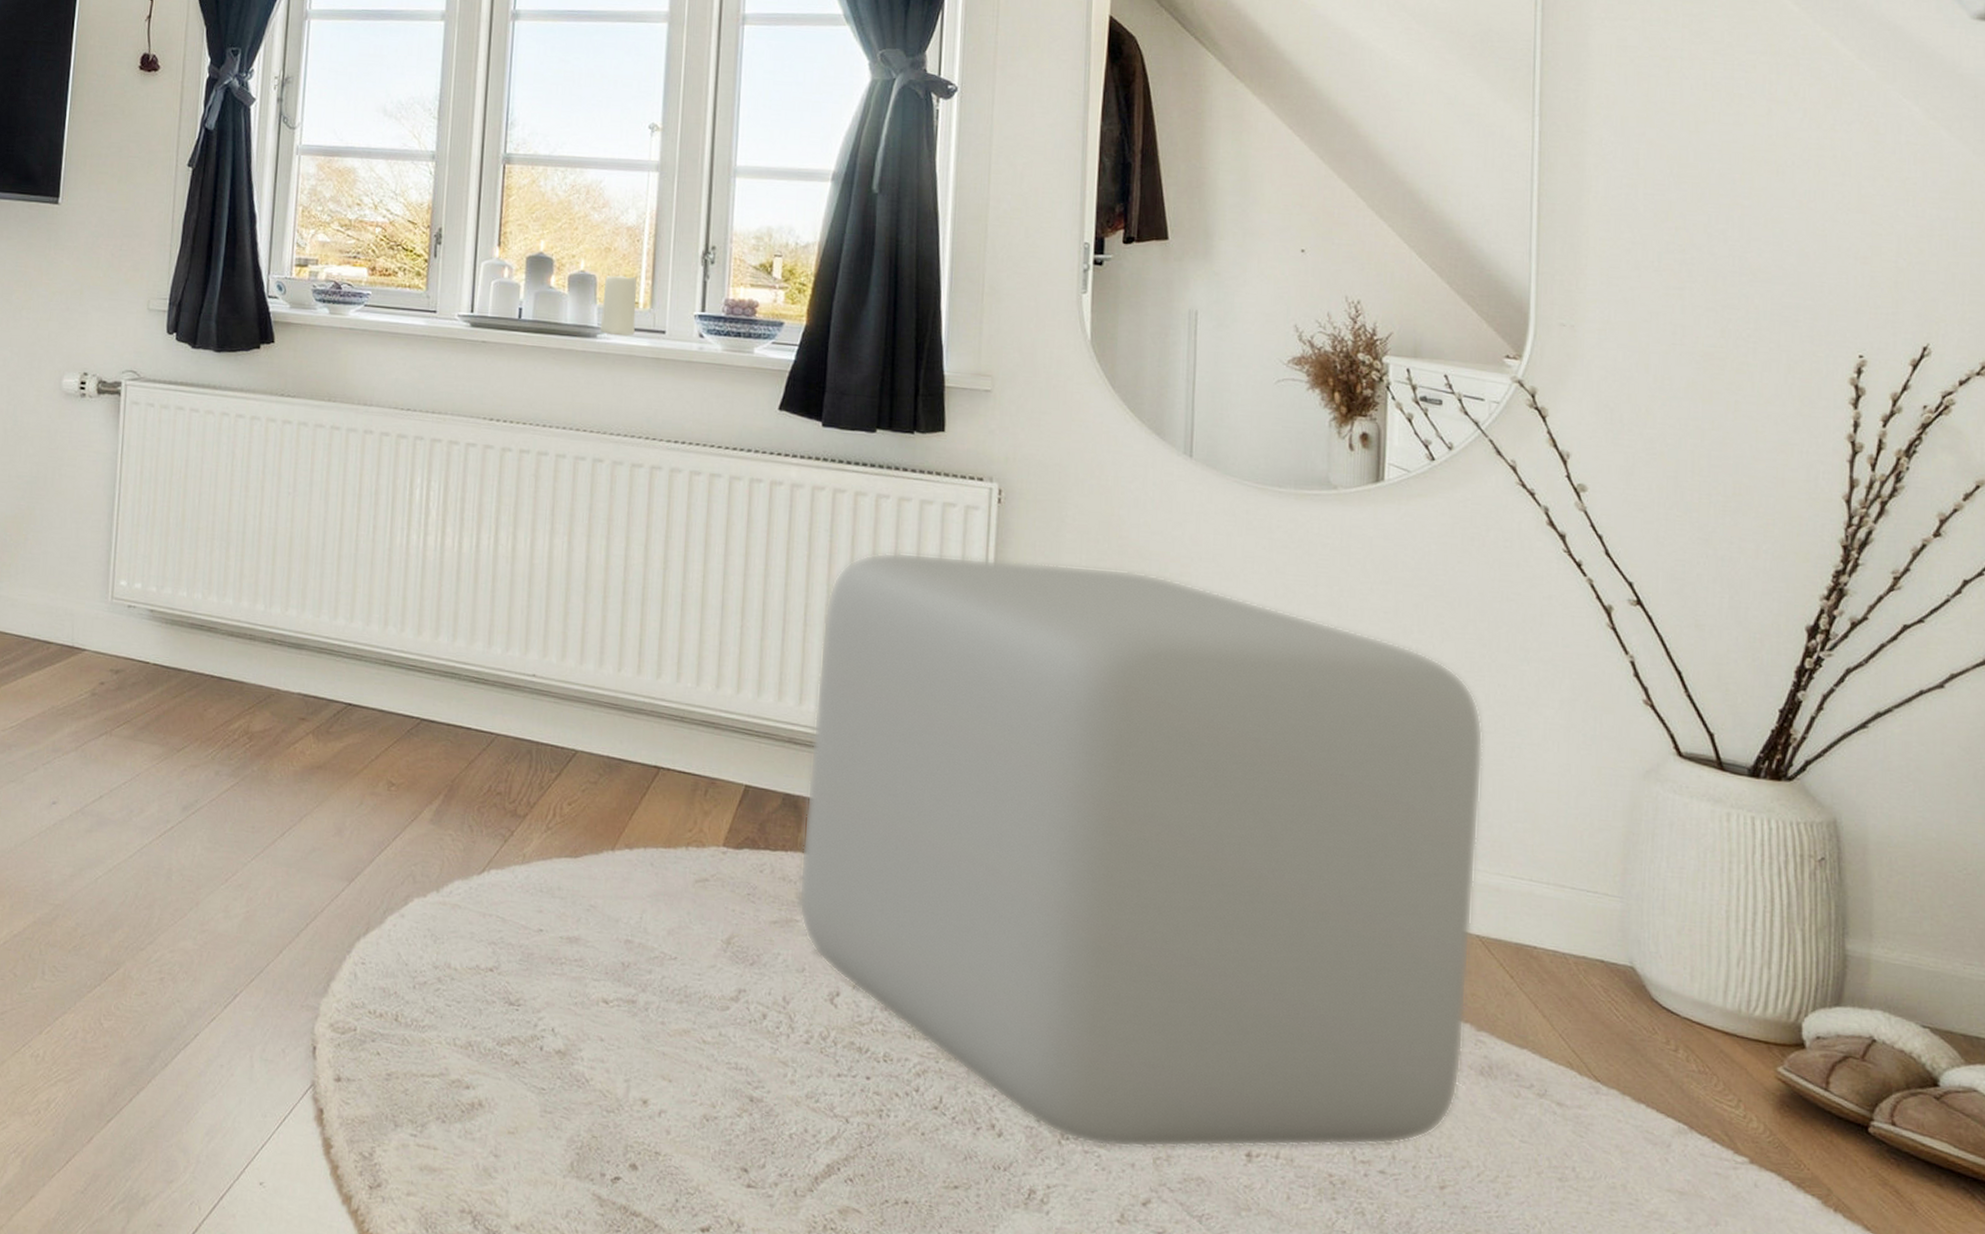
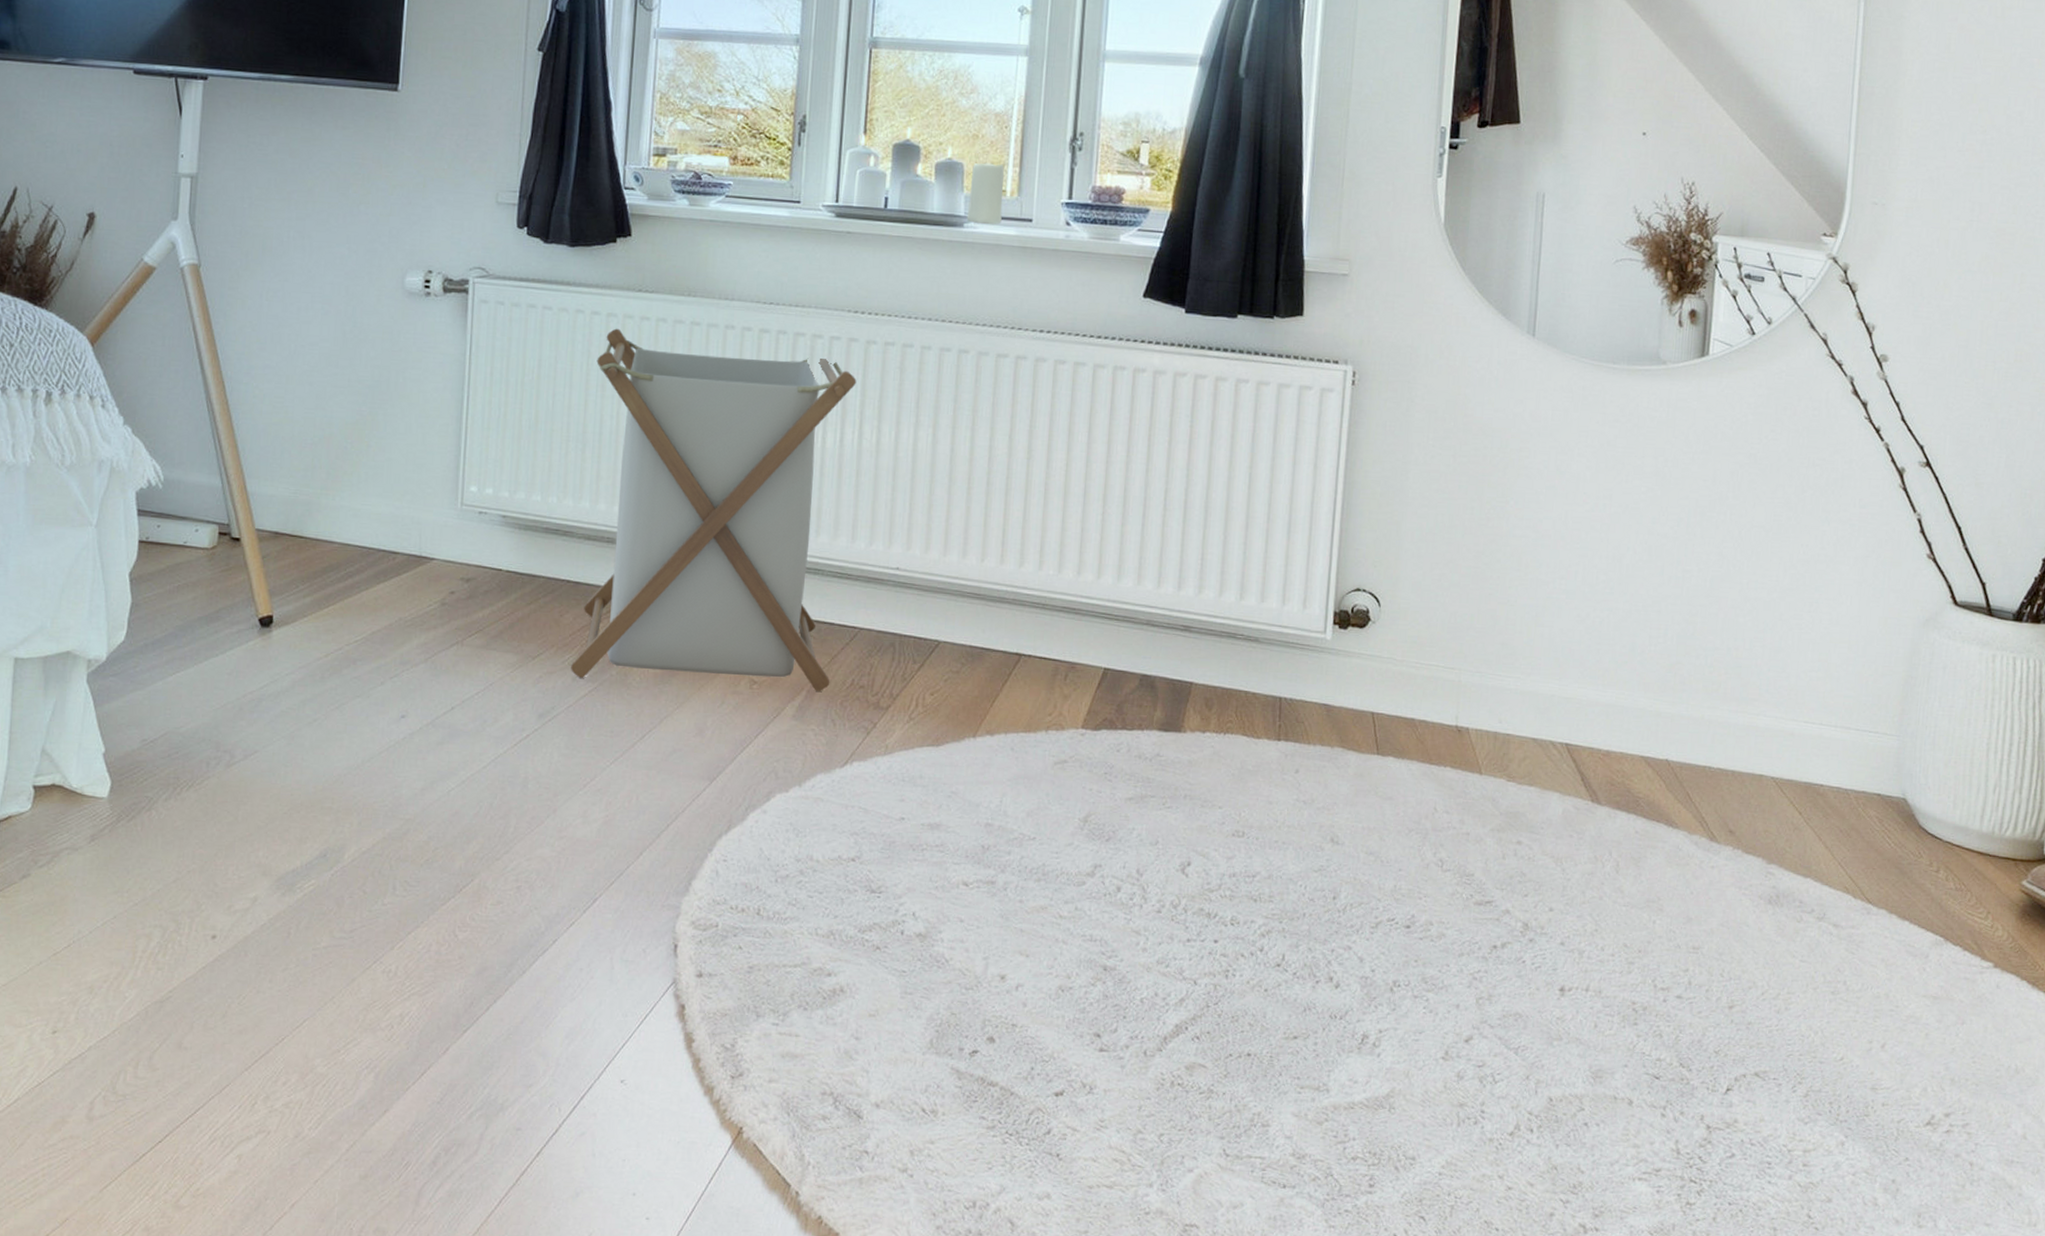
laundry basket: none [214,431,492,796] -> present [571,328,857,691]
pouf: present [798,551,1484,1148] -> none [1153,435,1787,991]

